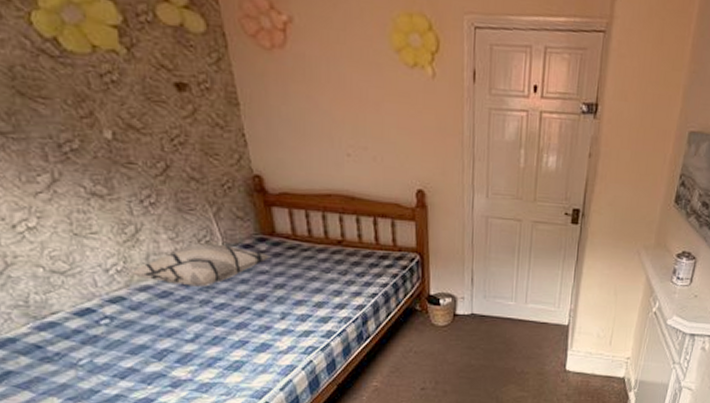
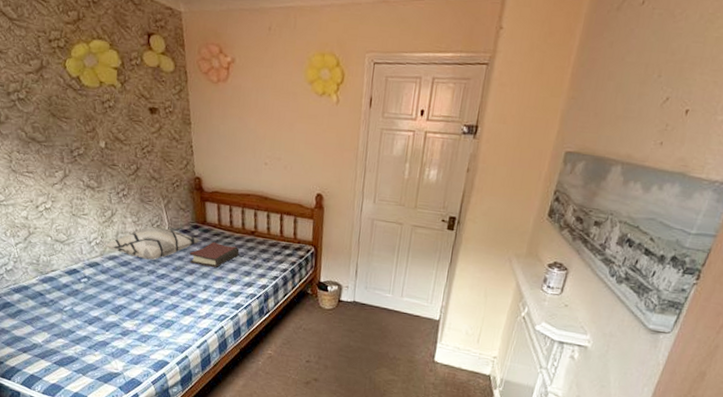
hardback book: none [256,257,324,290] -> present [189,241,240,268]

